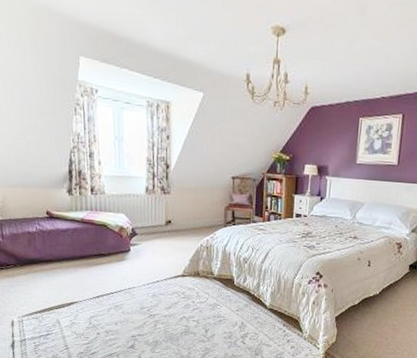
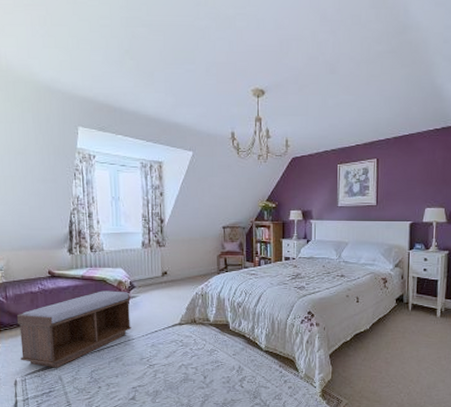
bench: none [13,236,133,311] -> present [16,291,132,368]

